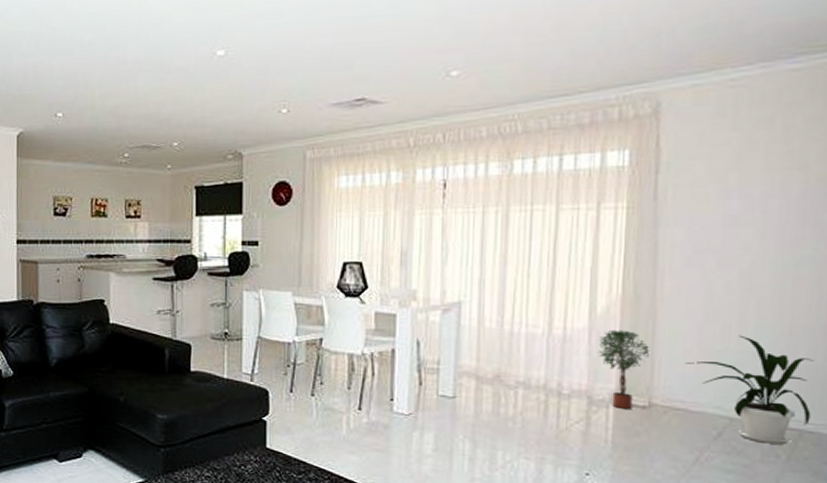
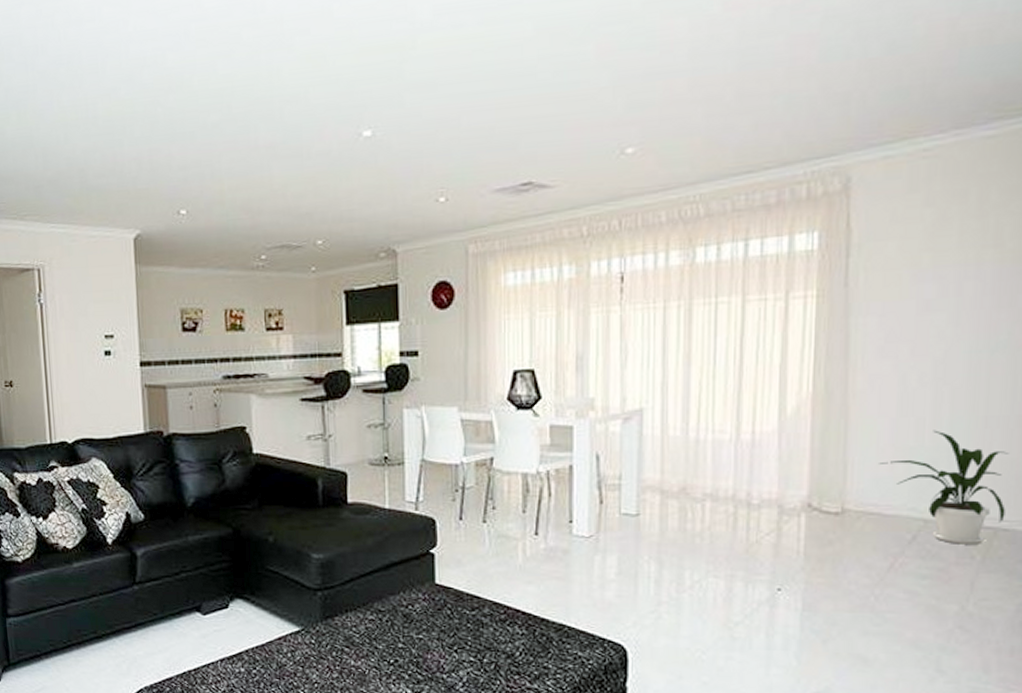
potted tree: present [599,329,651,410] -> none [789,431,843,518]

